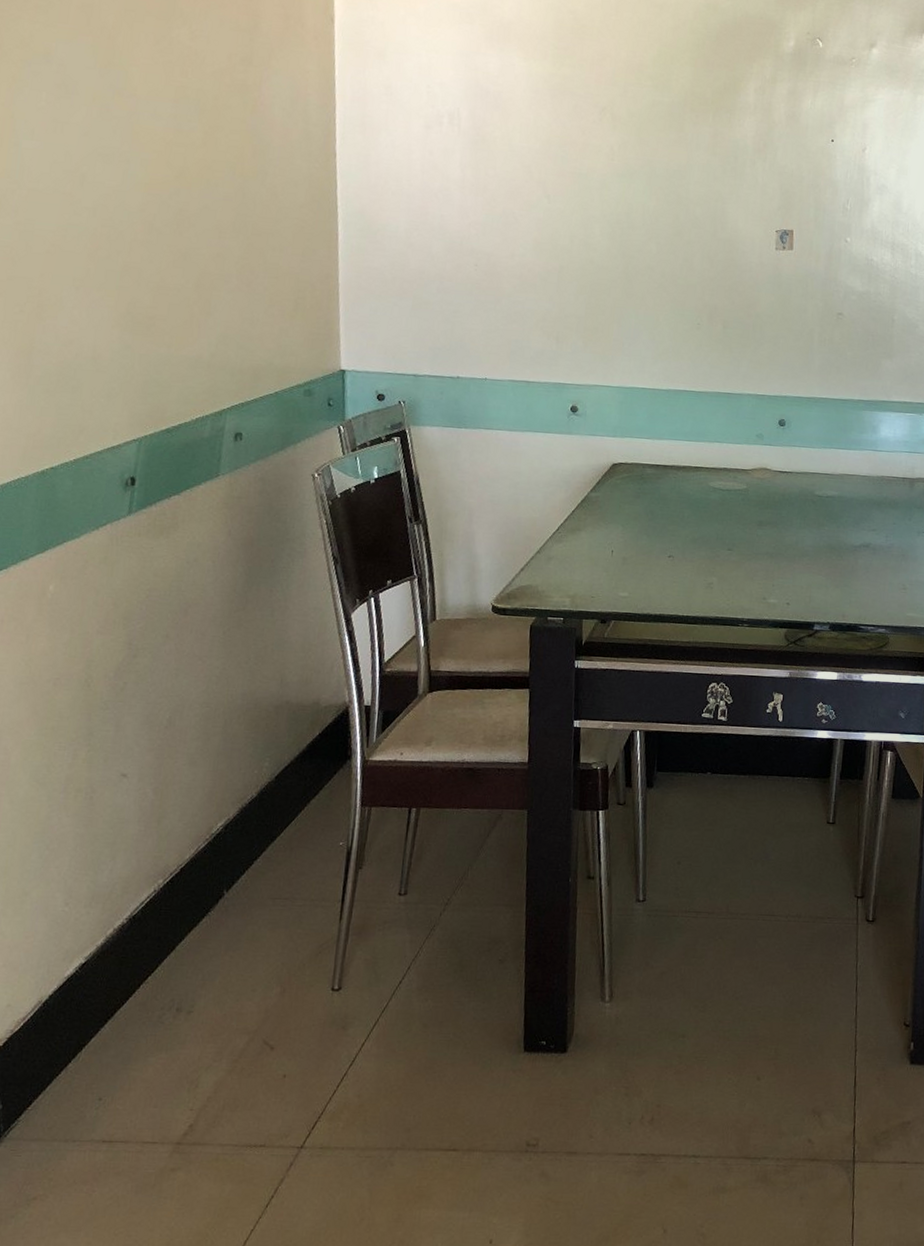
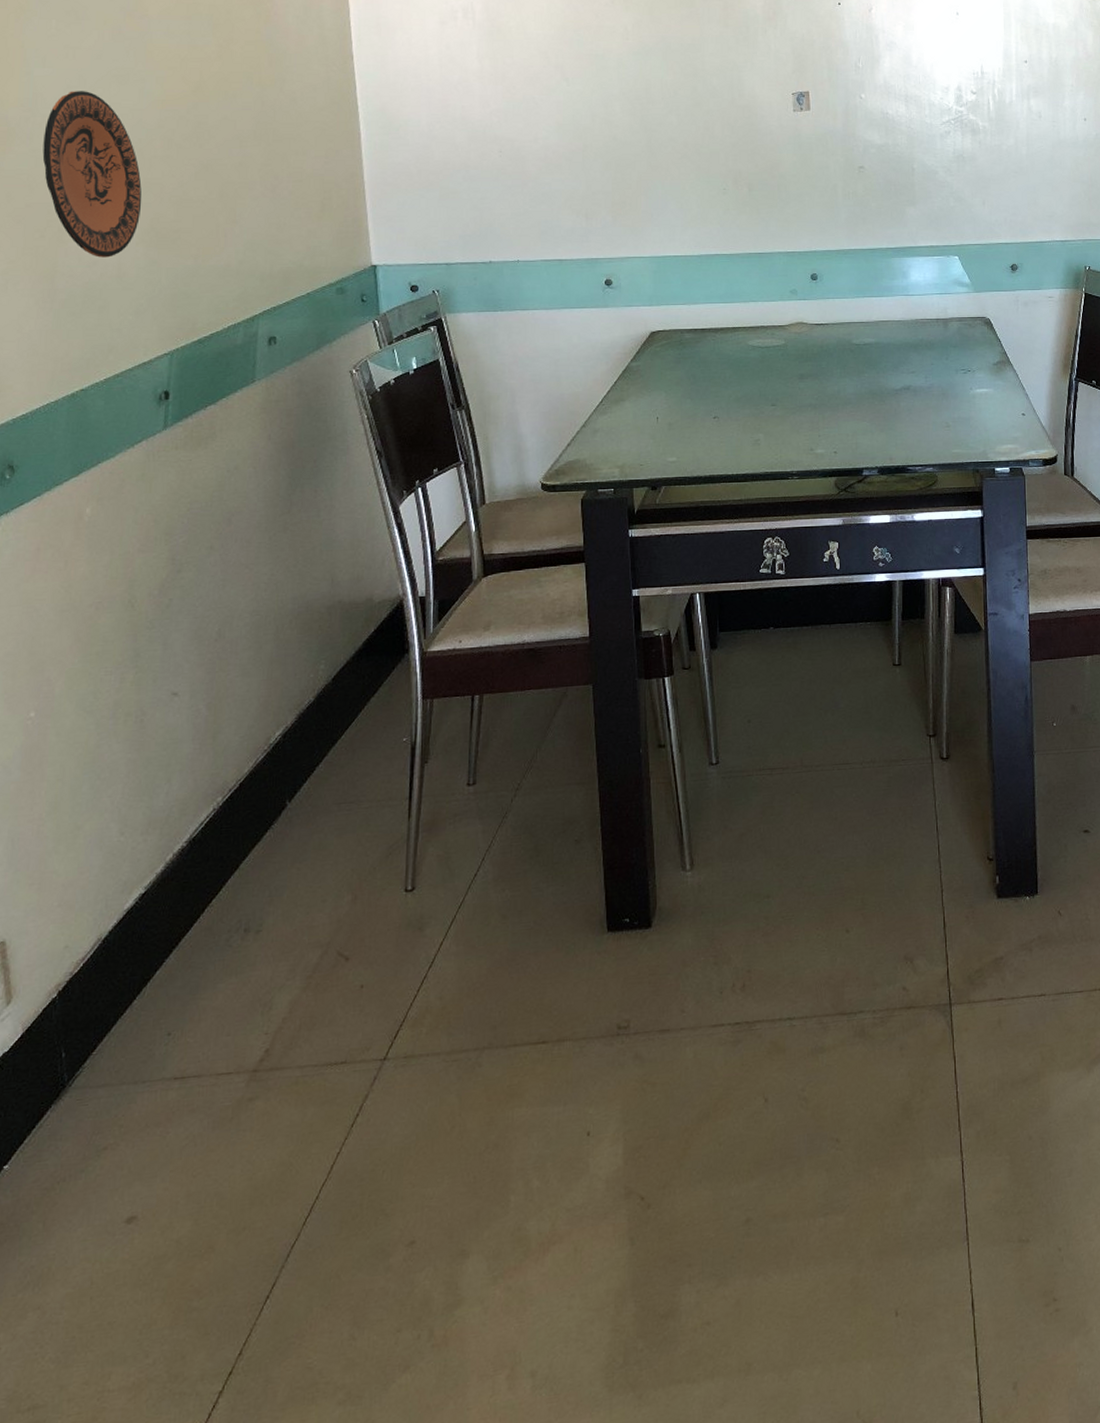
decorative plate: none [26,166,121,338] -> present [42,91,142,258]

